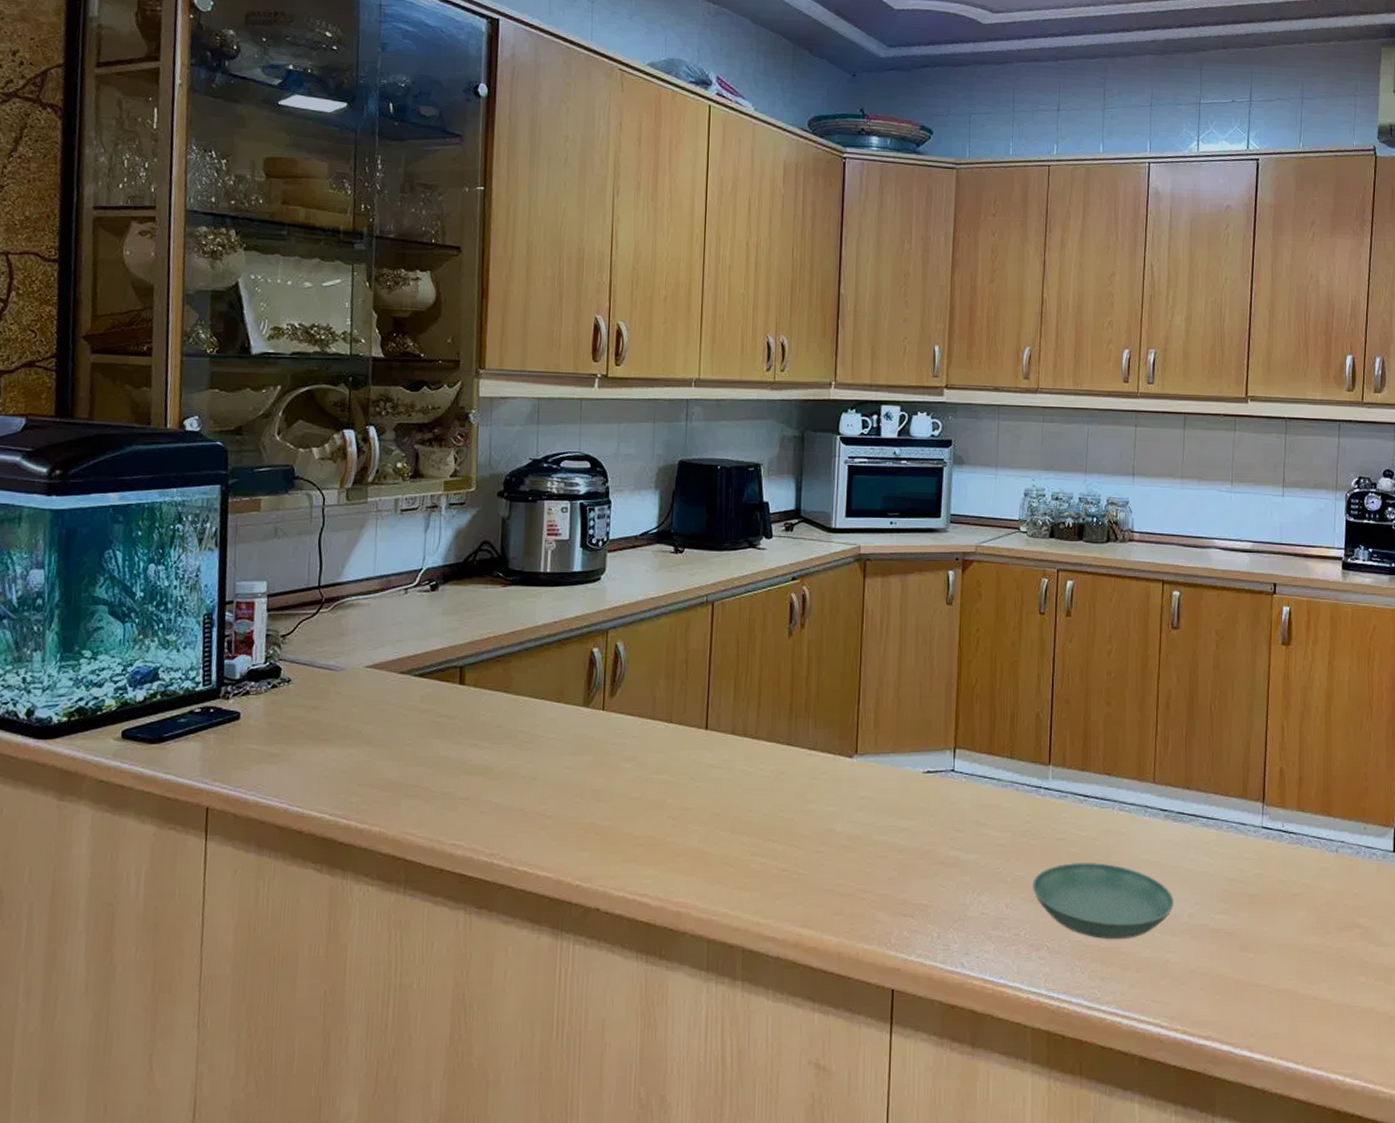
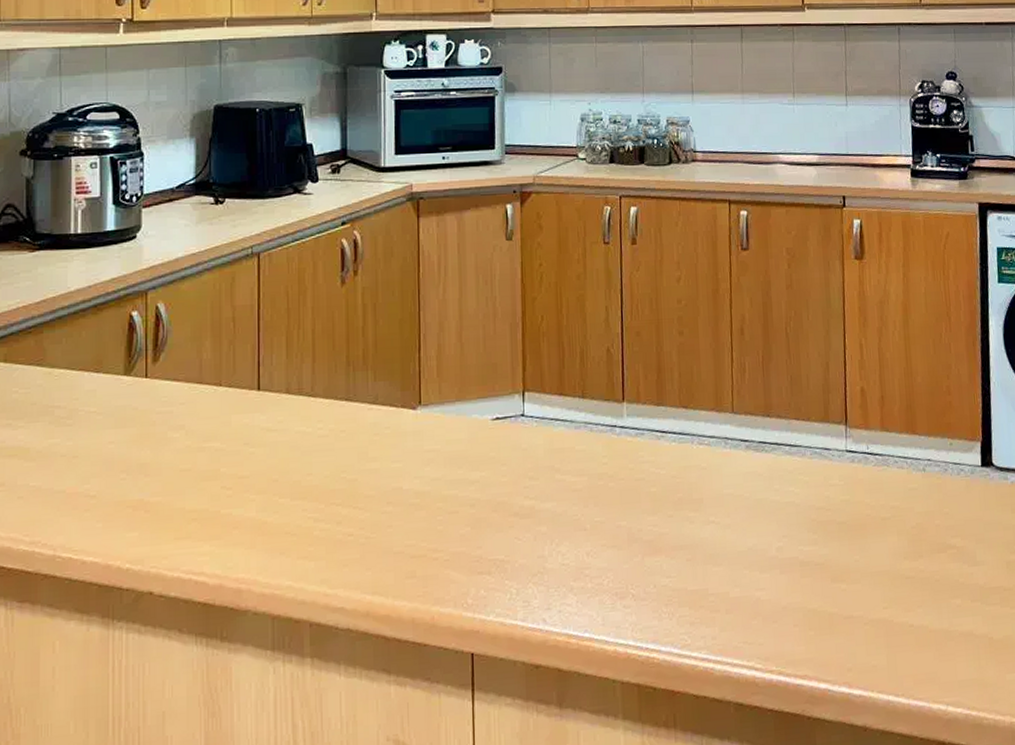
saucer: present [1033,863,1174,940] -> none [613,501,761,582]

